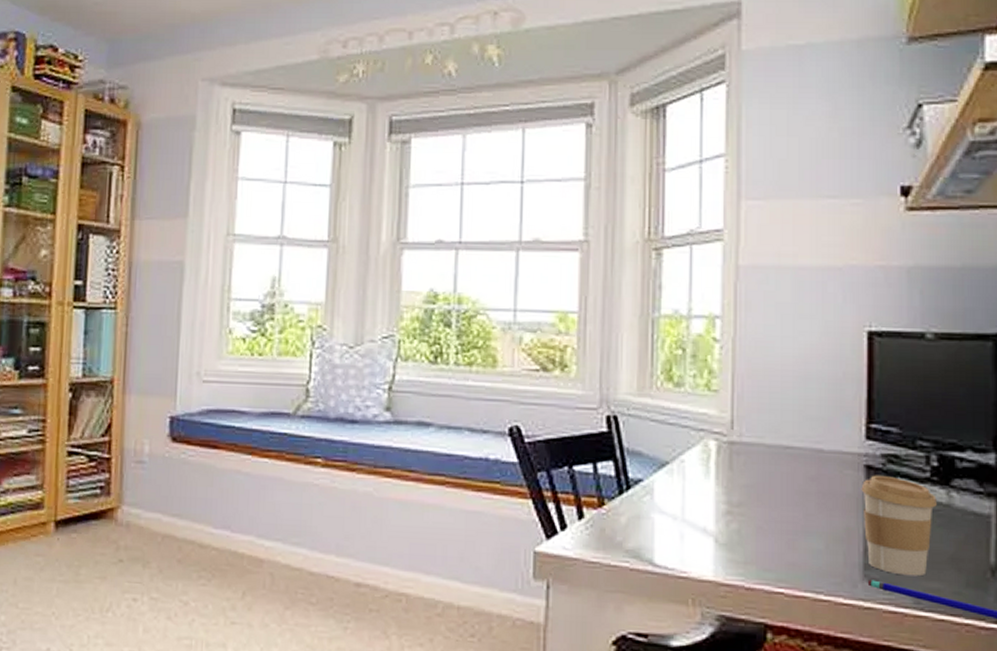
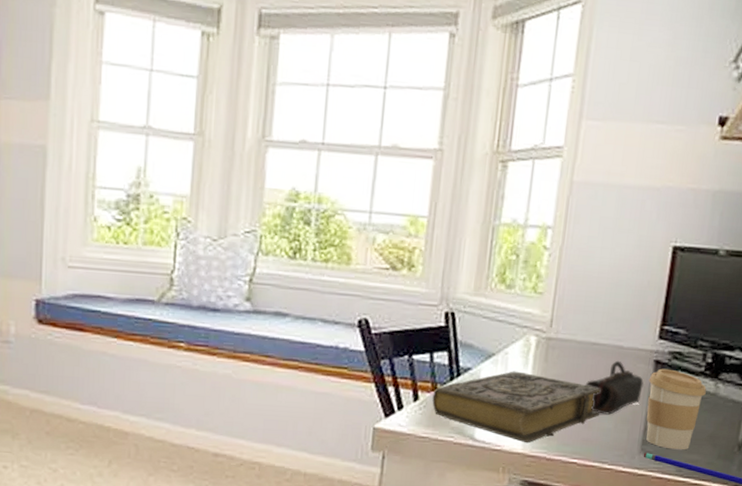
book: none [600,481,806,568] -> present [432,371,601,443]
pencil case: none [782,466,855,533] -> present [585,360,644,415]

